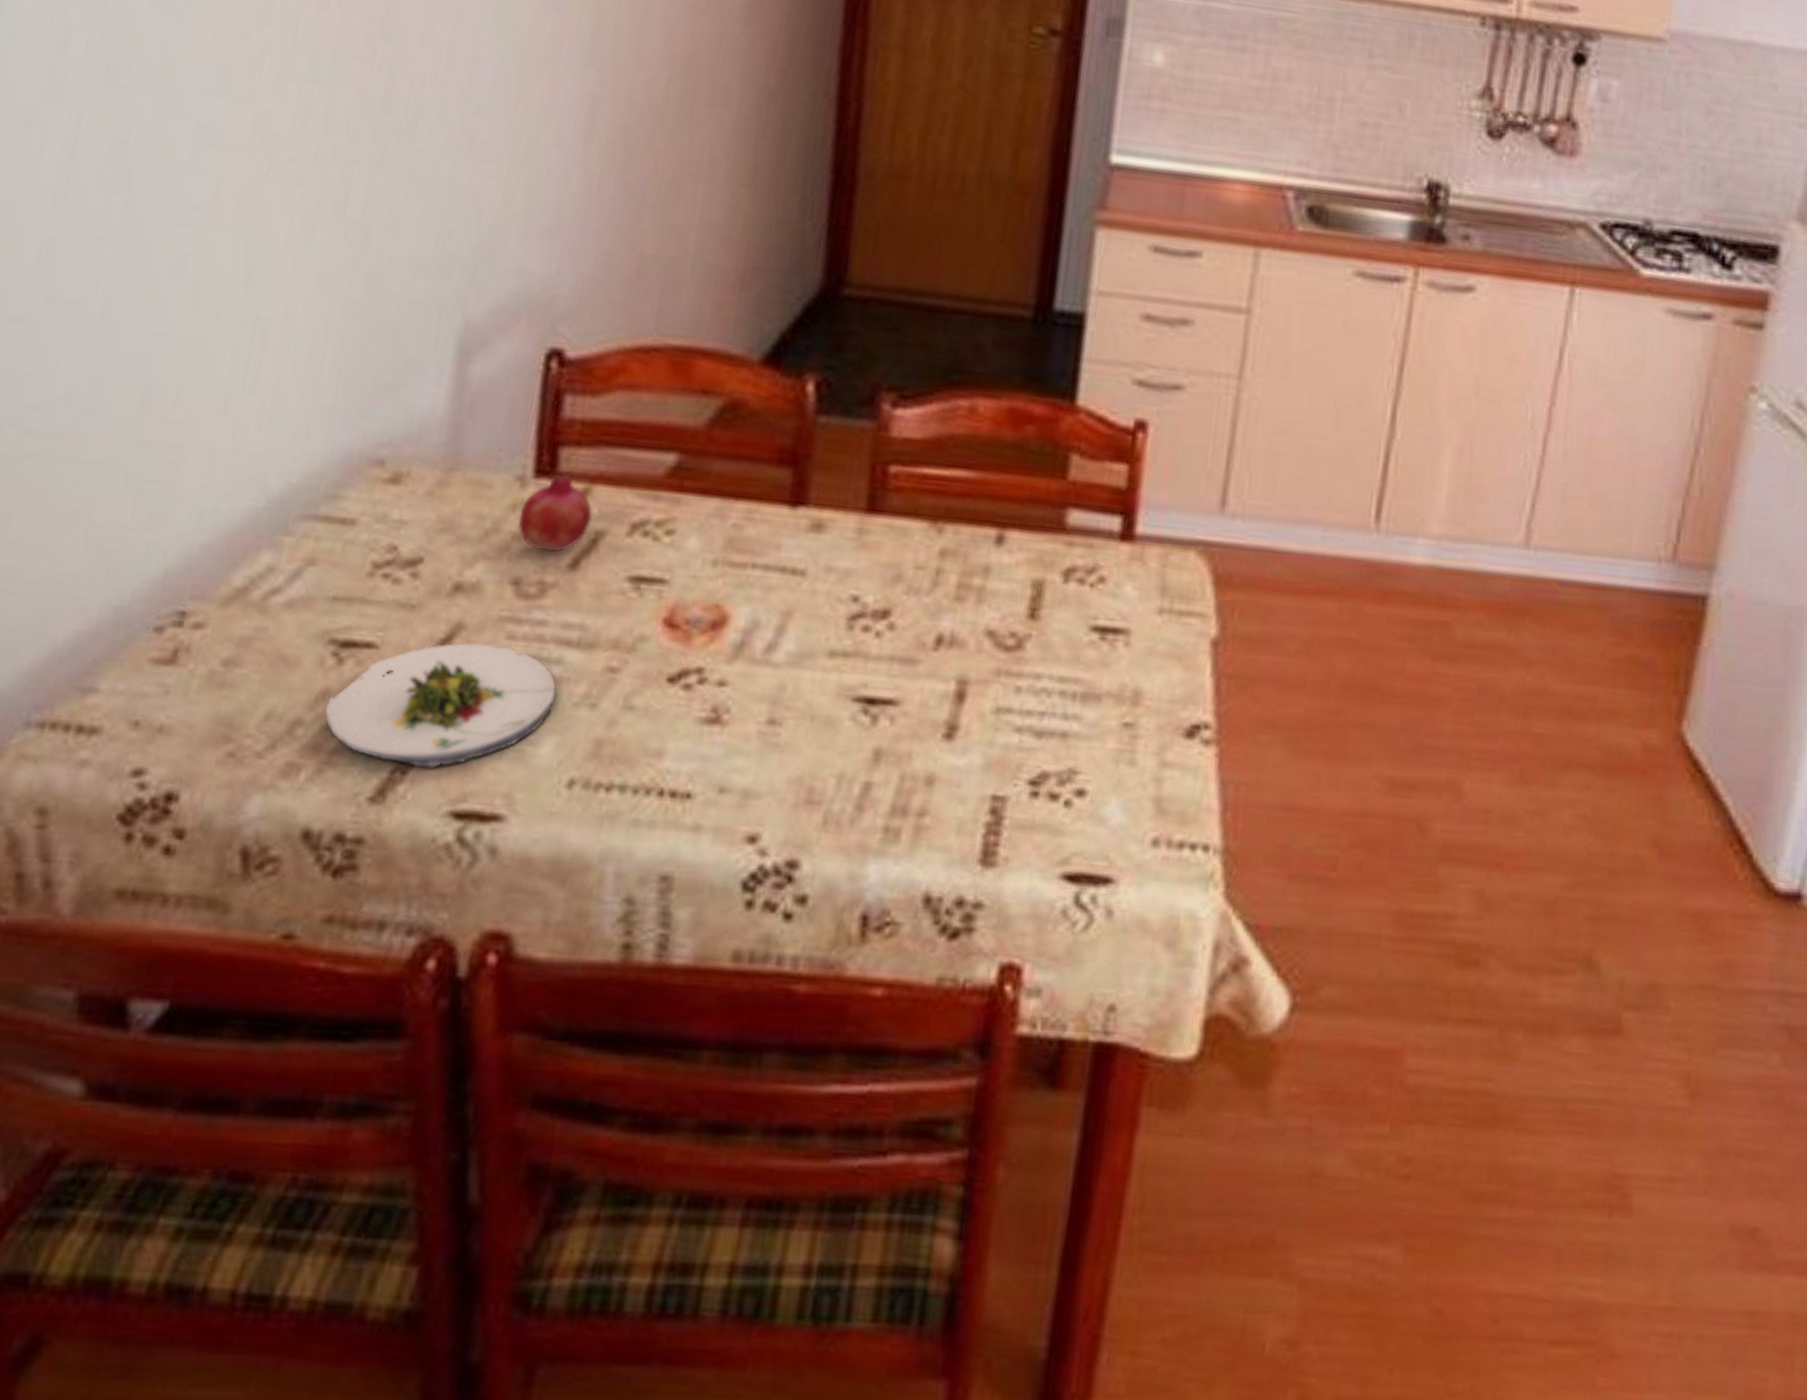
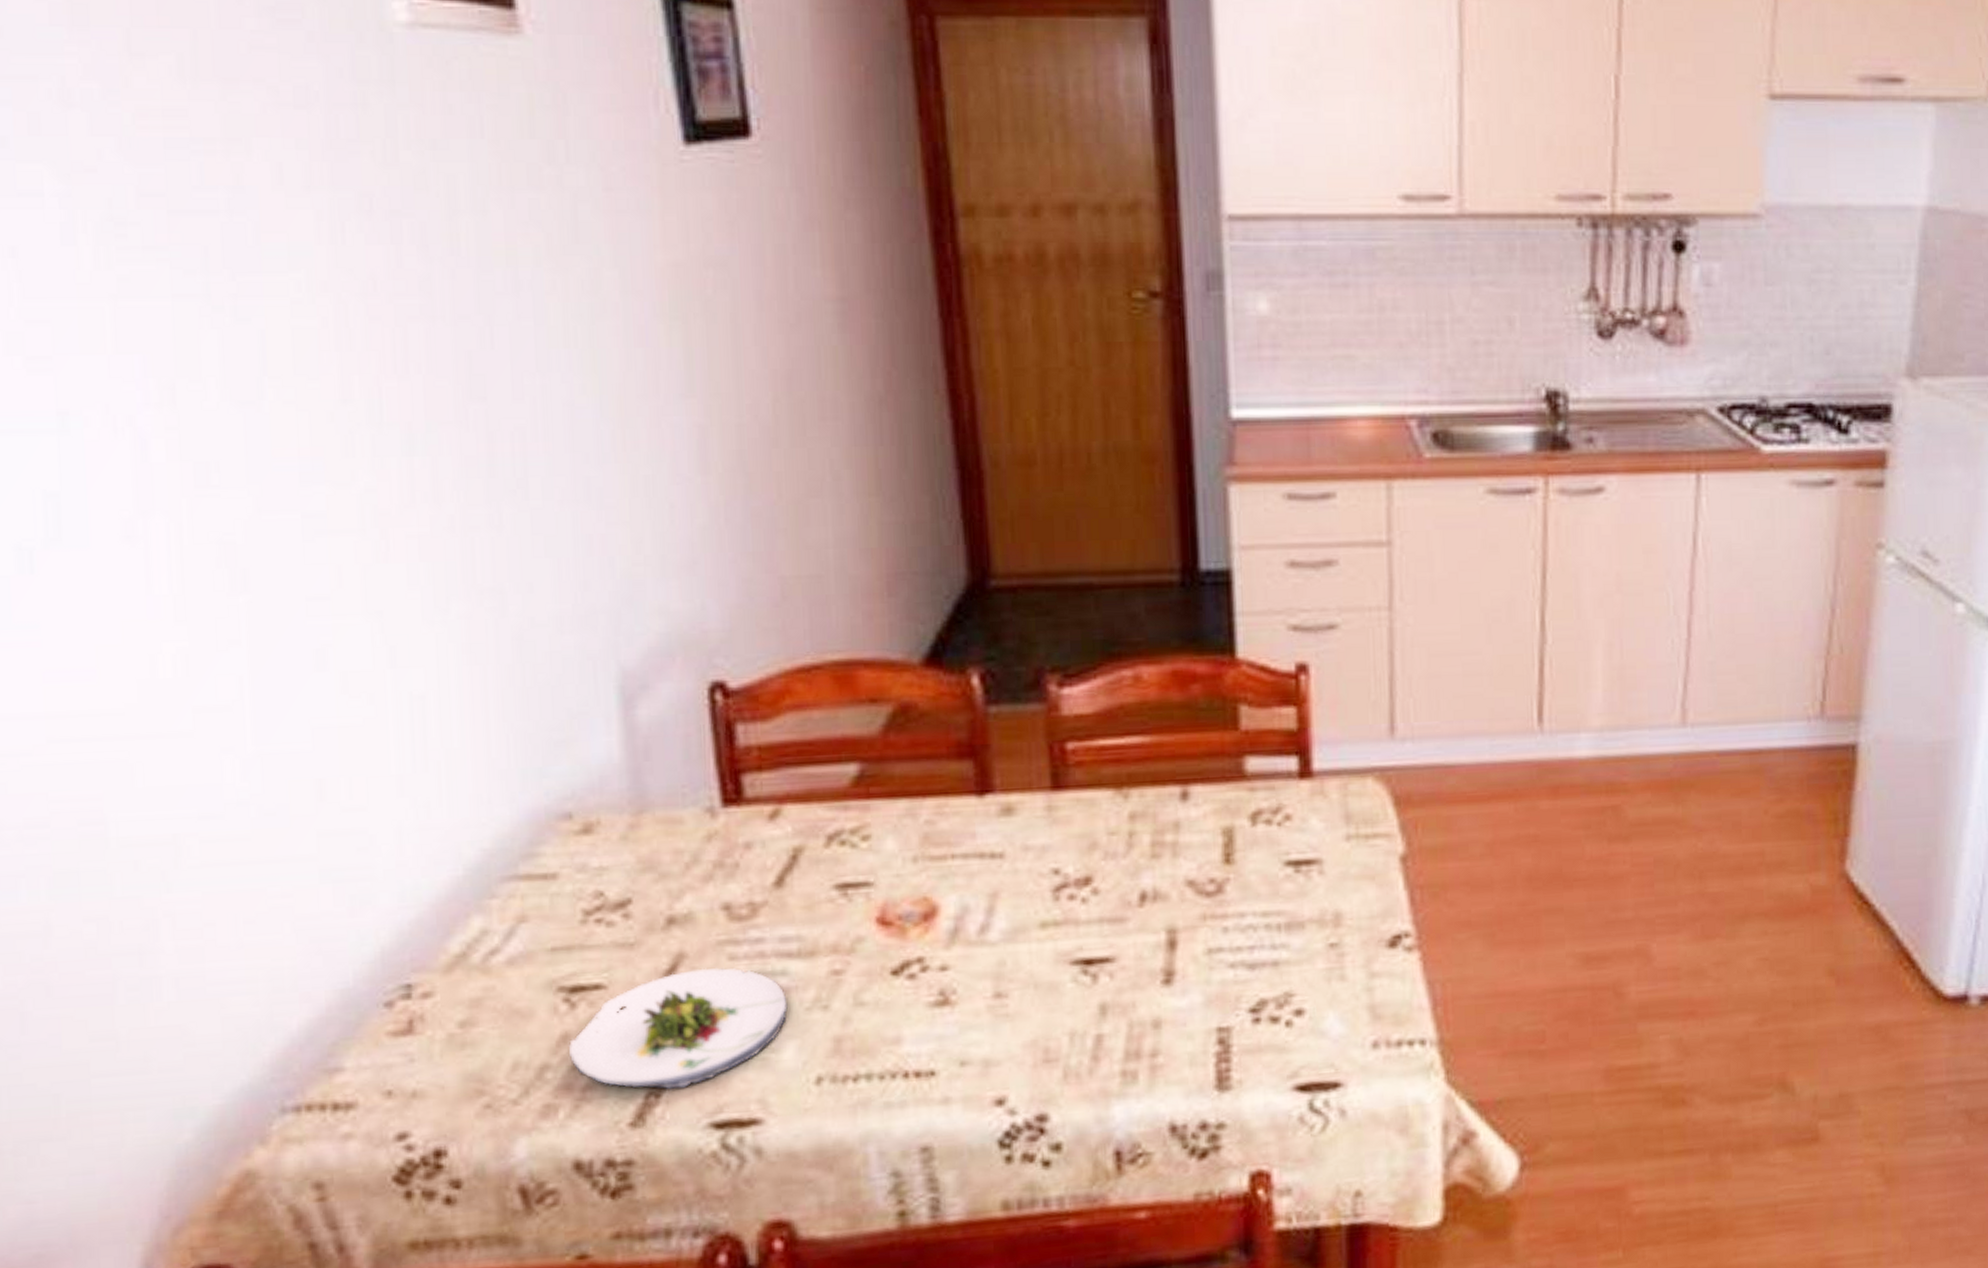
fruit: present [518,472,592,552] -> none [715,797,788,874]

